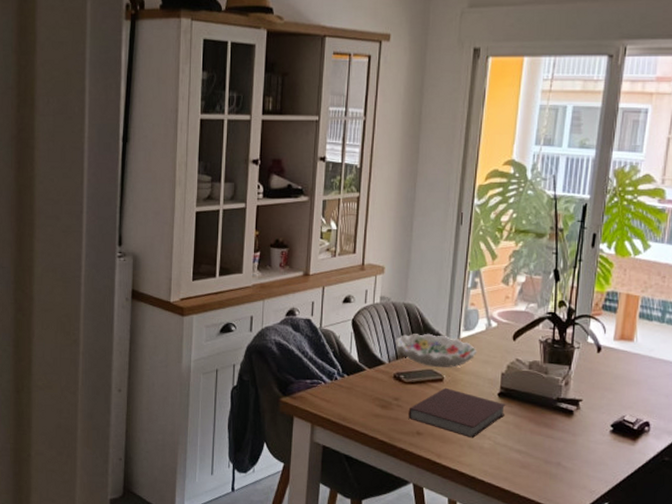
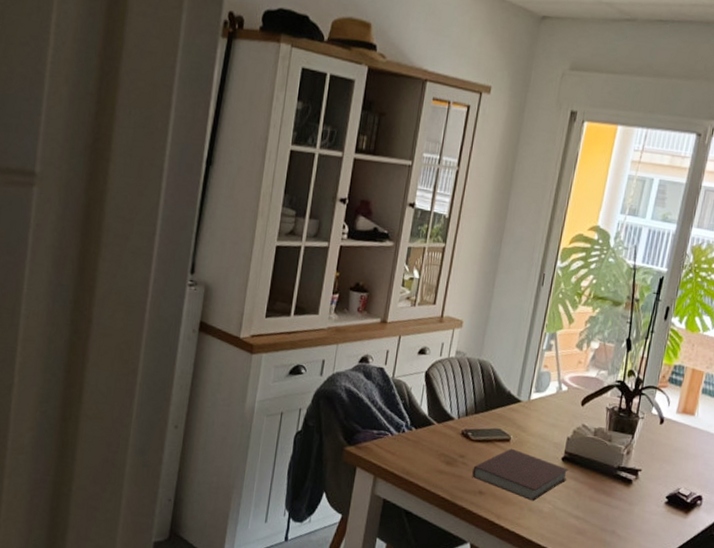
decorative bowl: present [395,333,477,368] -> none [466,391,546,429]

